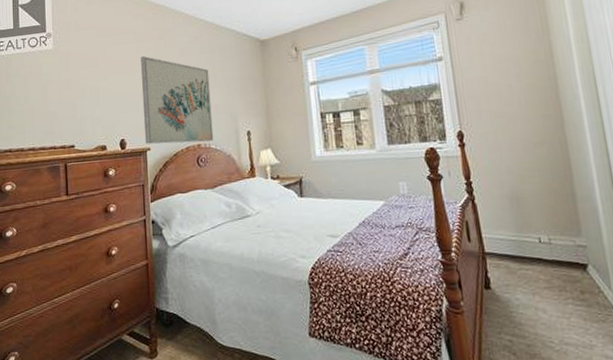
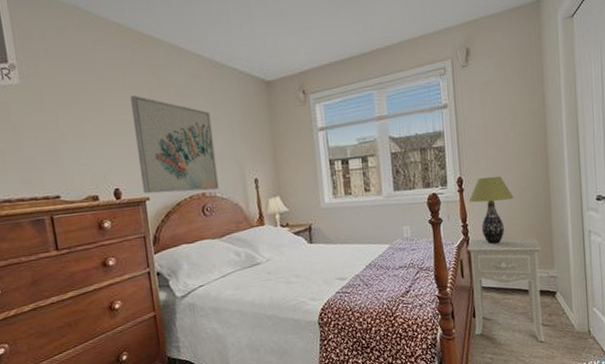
table lamp: none [471,129,525,206] -> present [469,175,514,245]
nightstand: none [472,198,579,327] -> present [466,238,546,343]

